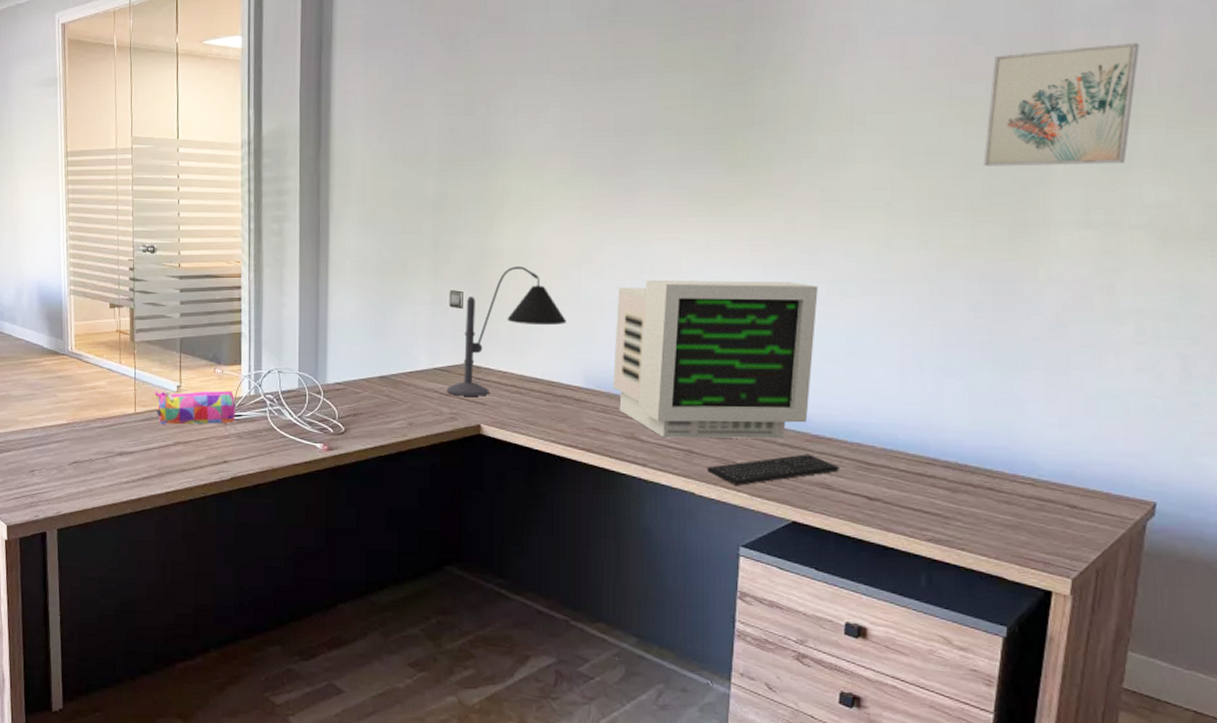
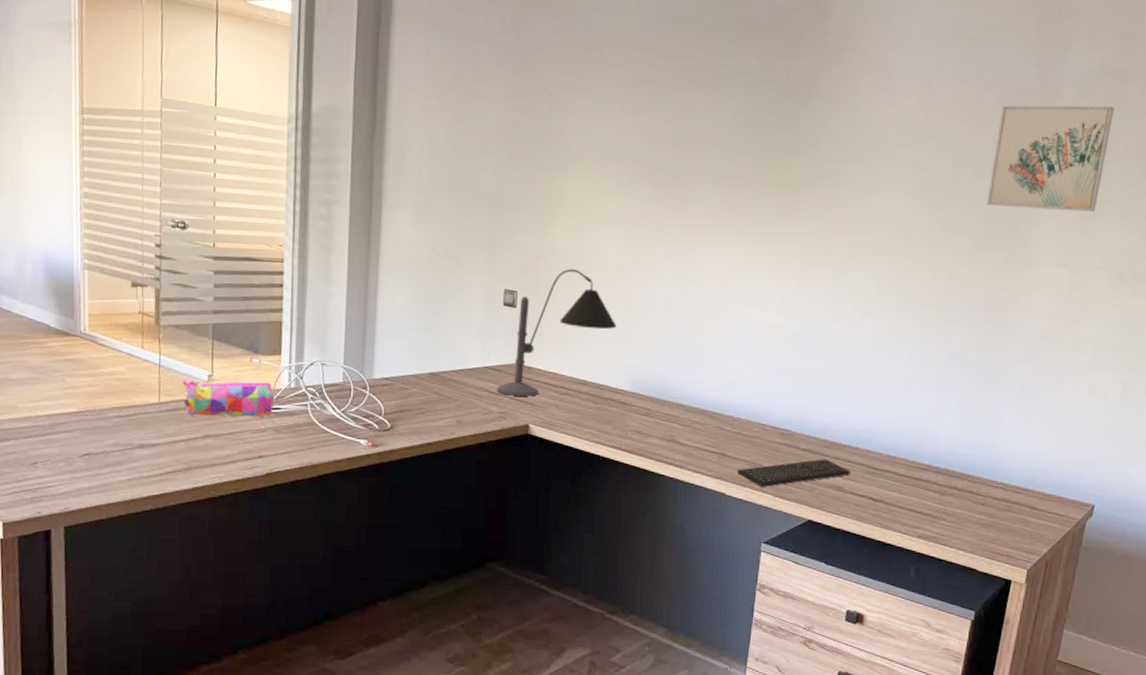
computer monitor: present [613,279,818,439] -> none [657,289,843,445]

